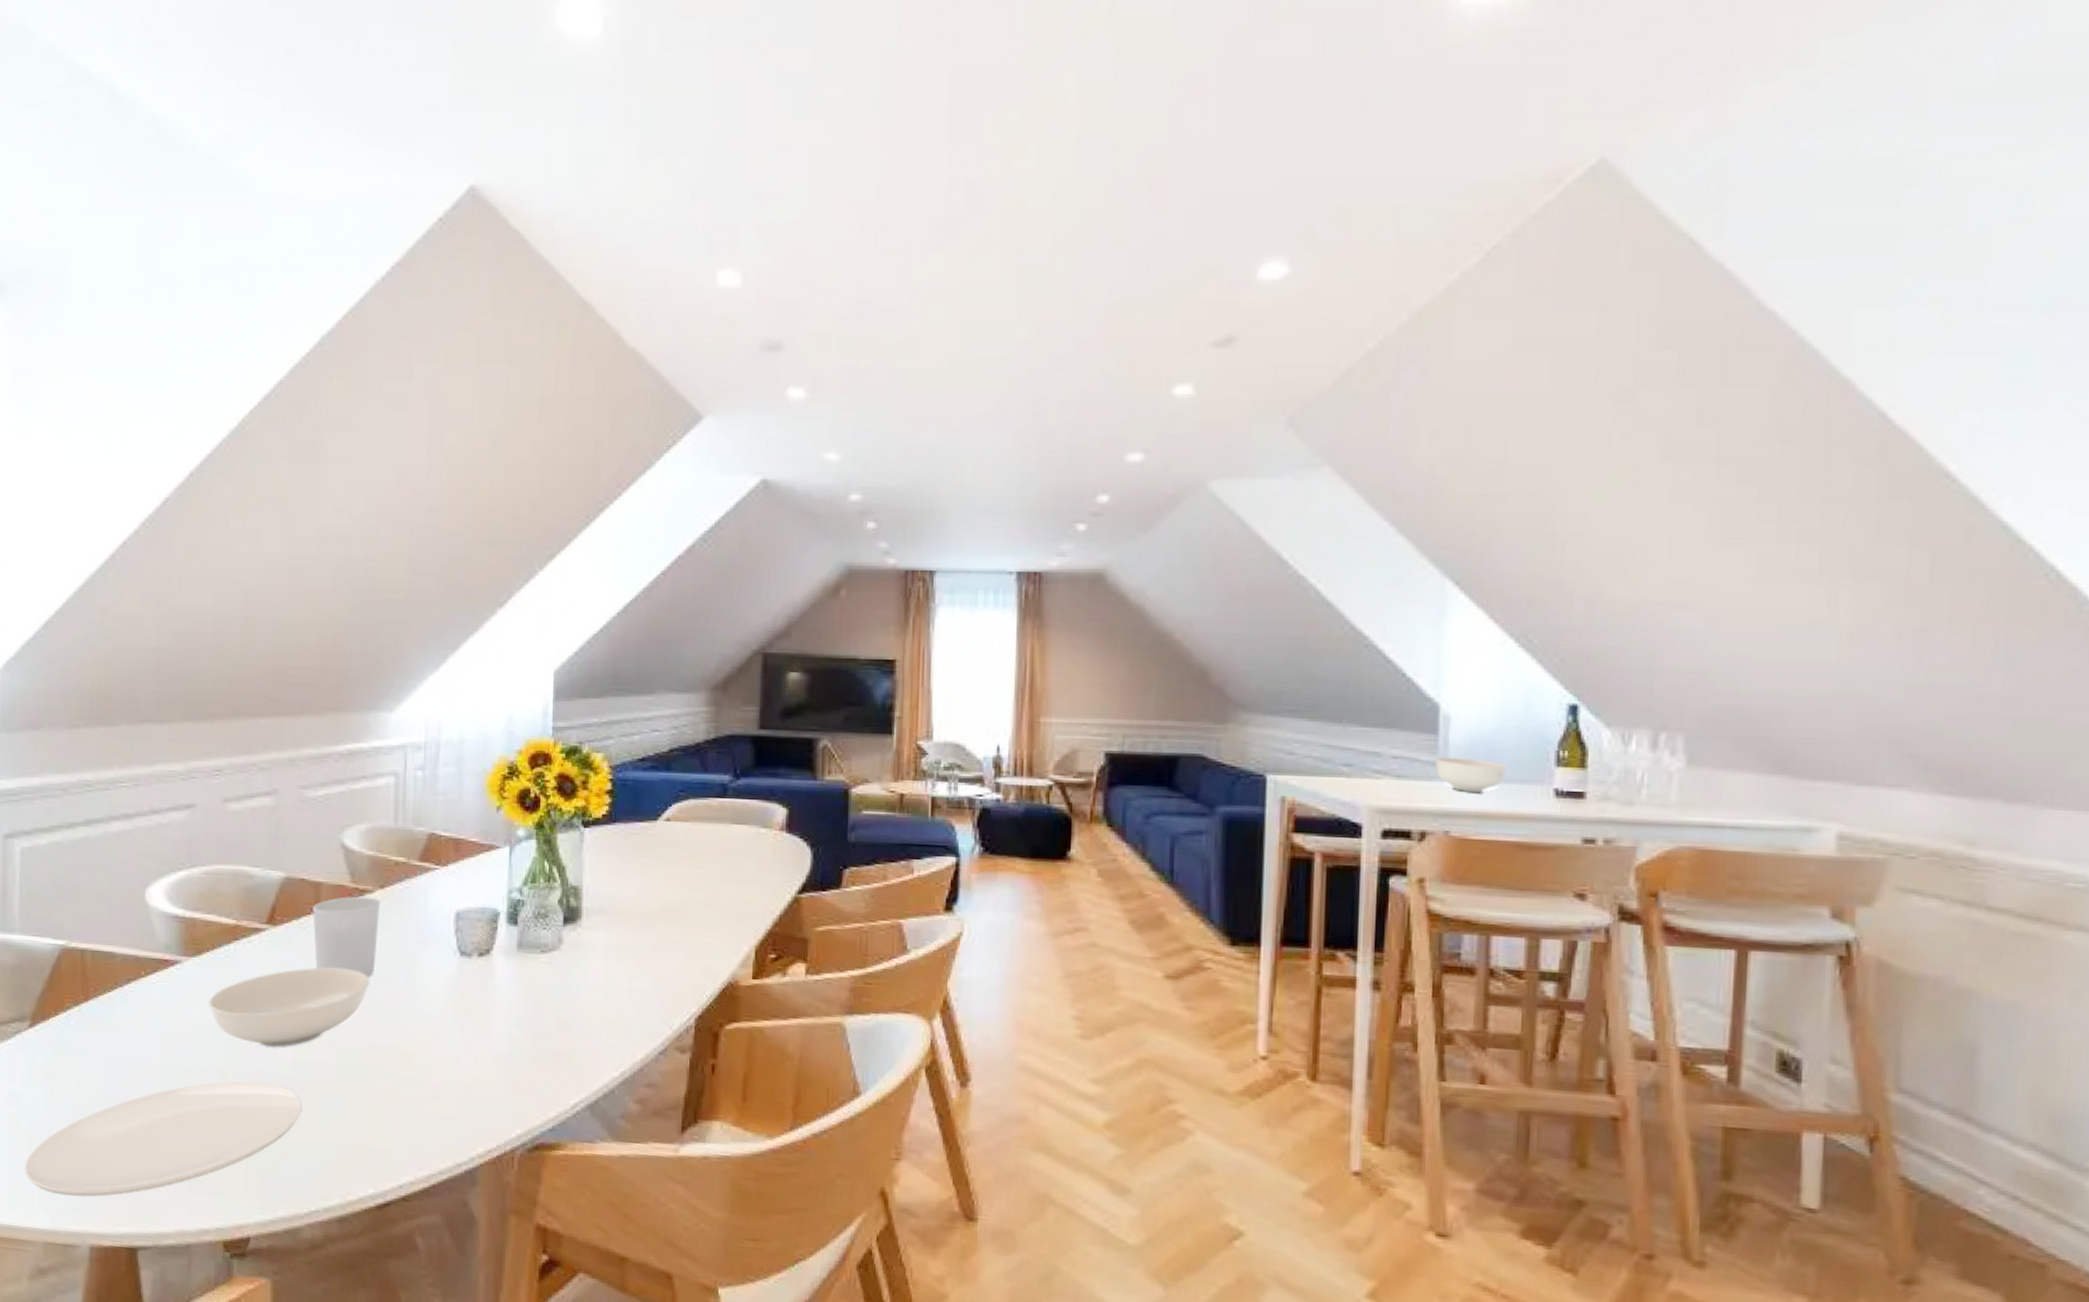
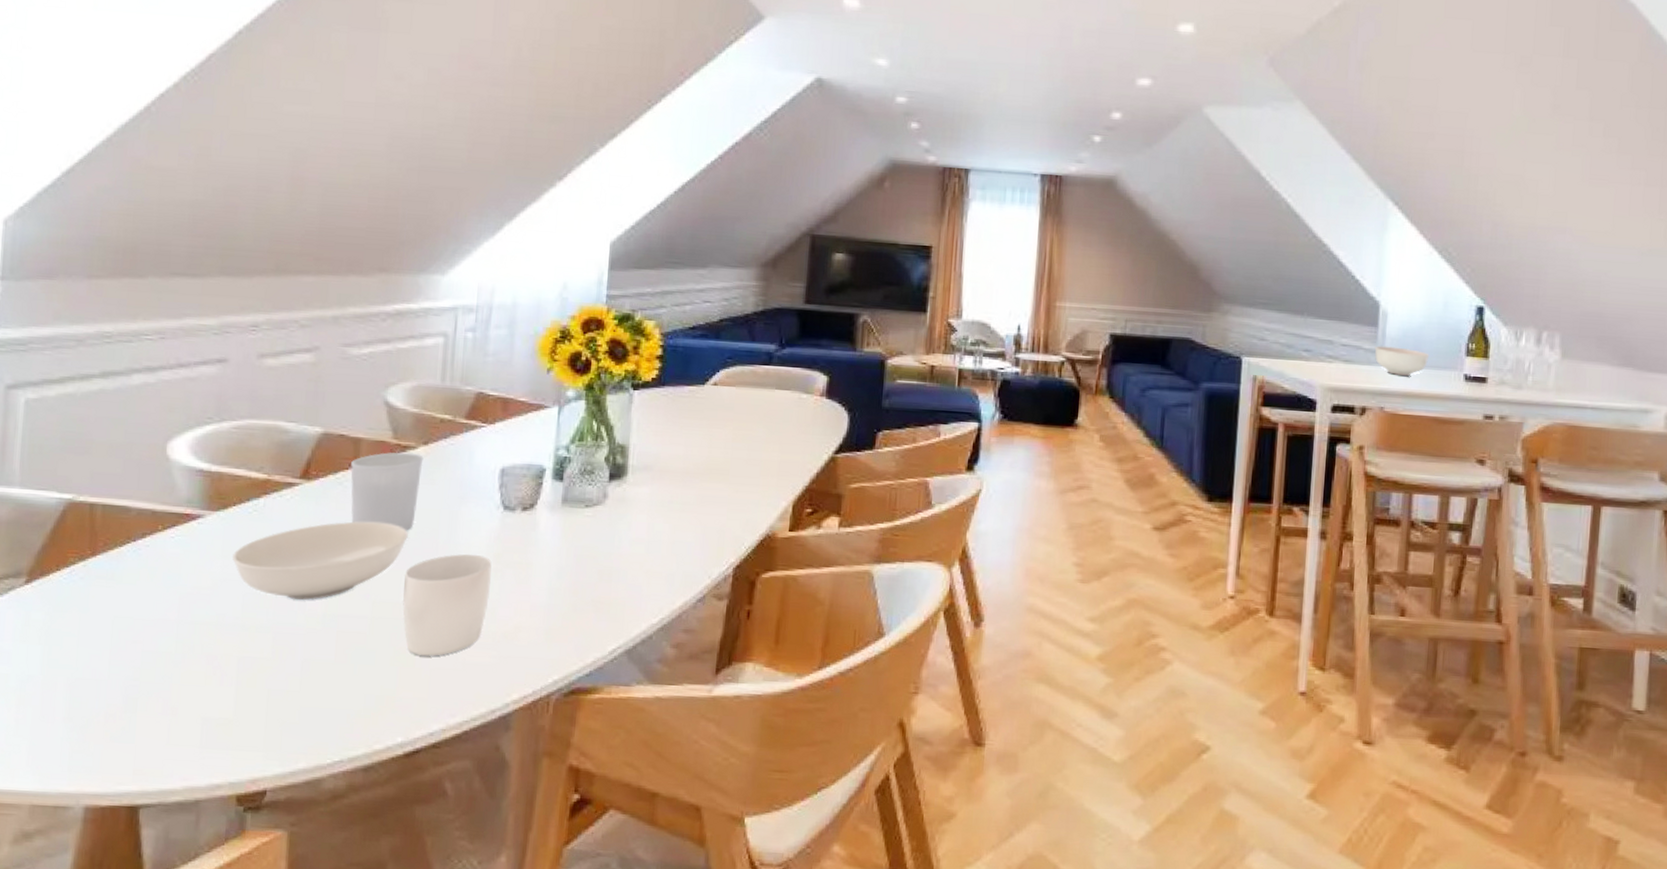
plate: present [24,1081,303,1197] -> none [11,634,331,757]
mug: none [368,1001,451,1107] -> present [402,554,492,656]

